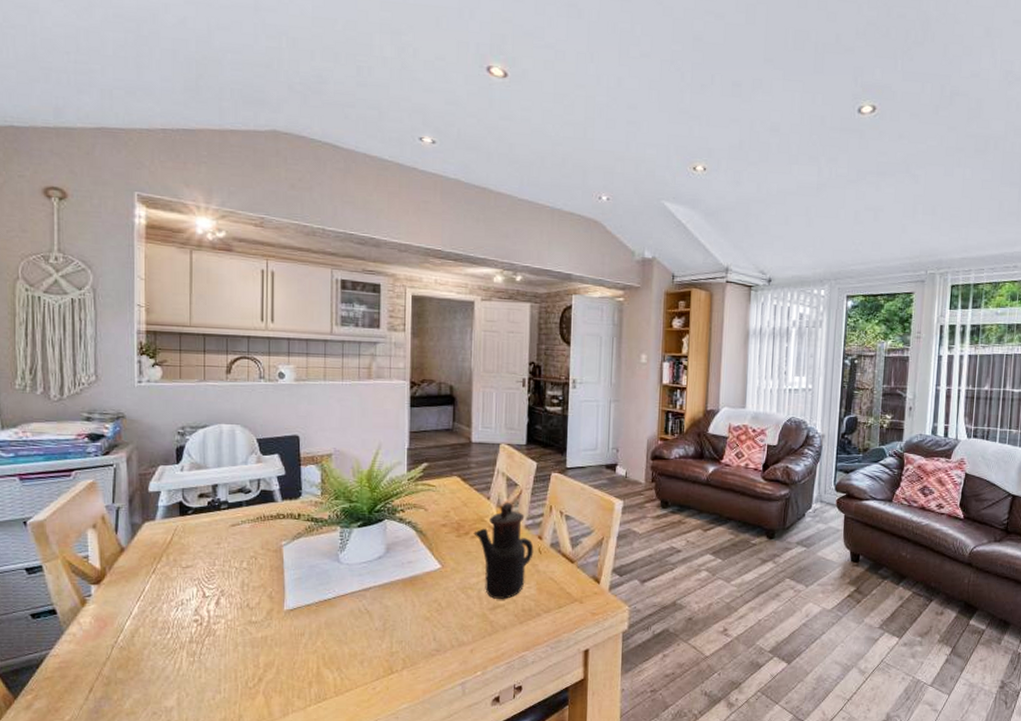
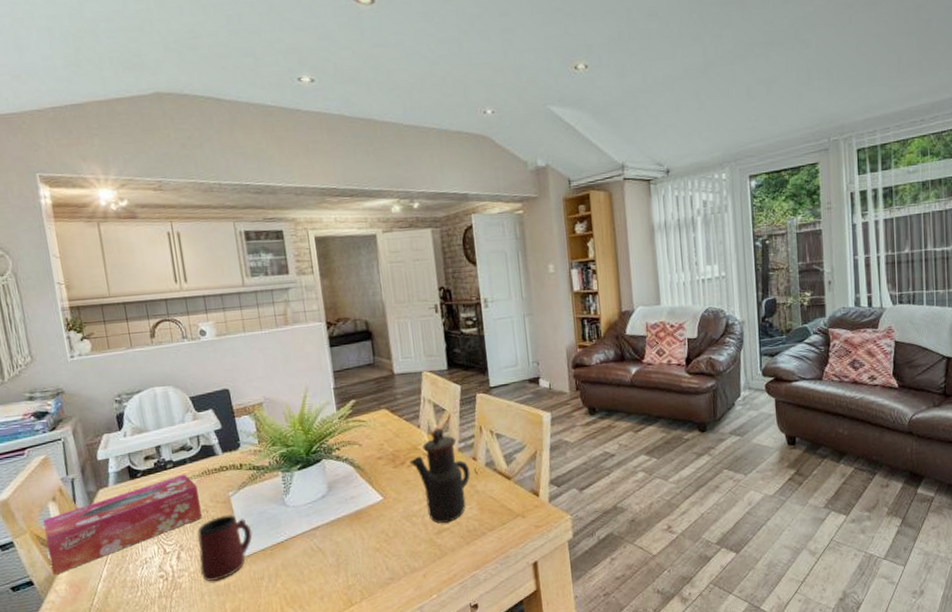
tissue box: none [79,517,249,606] -> present [43,474,202,575]
mug: none [238,565,300,633] -> present [197,515,253,582]

